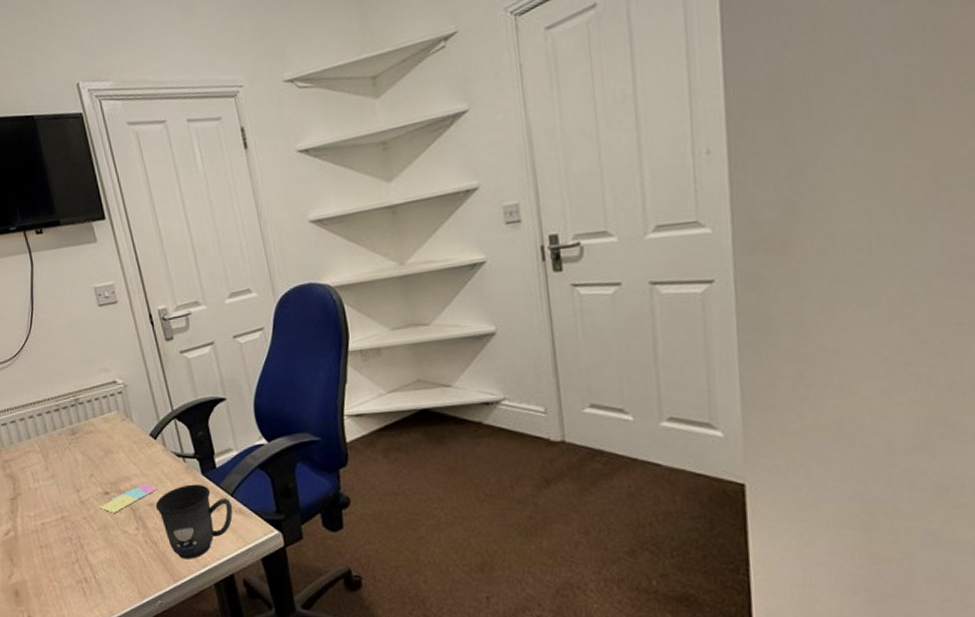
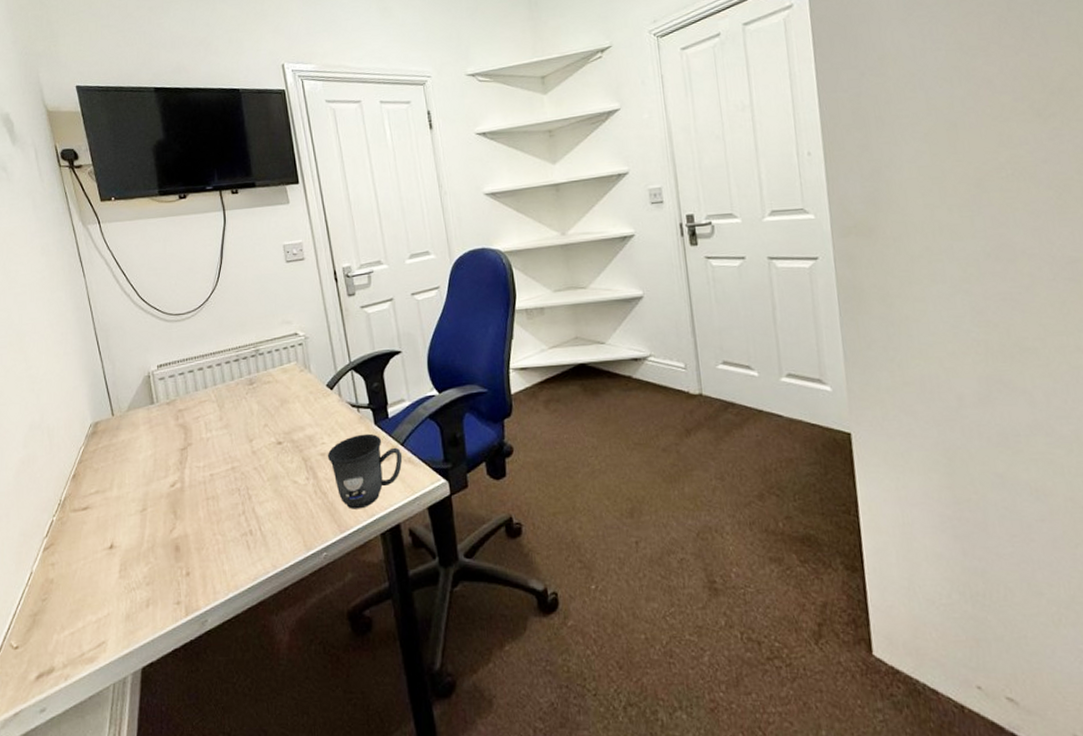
sticky notes: present [99,482,159,513] -> none [271,432,331,463]

